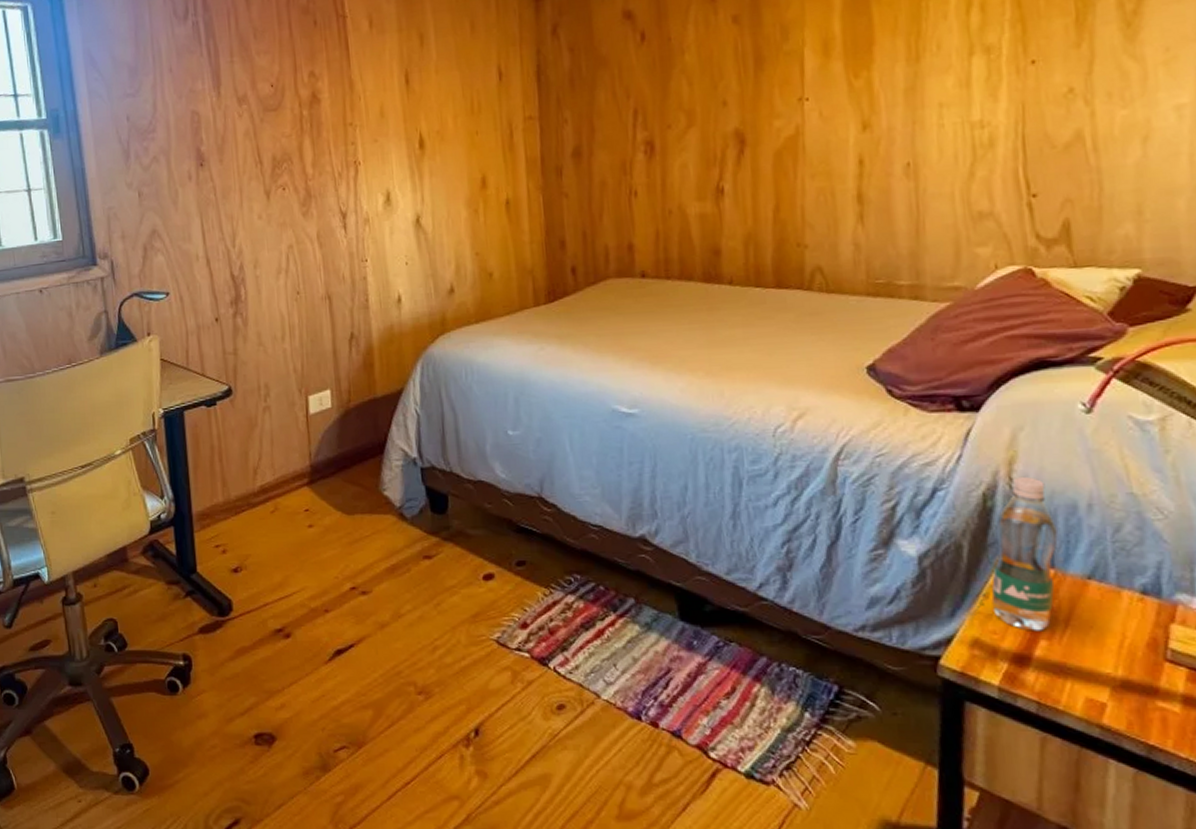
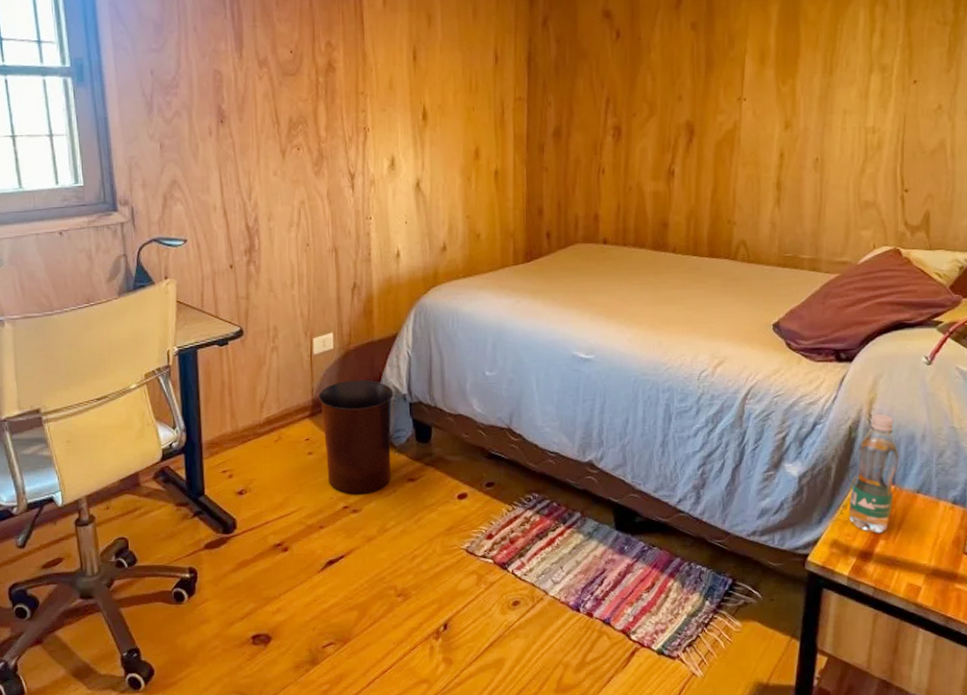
waste bin: none [317,441,404,574] -> present [318,379,394,495]

